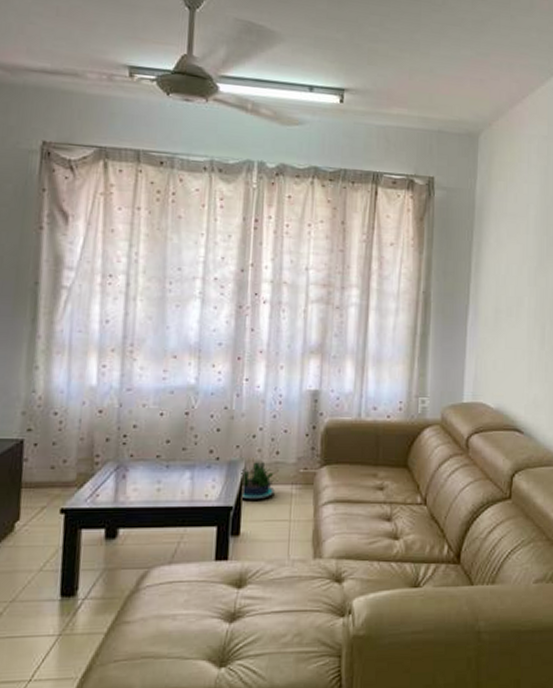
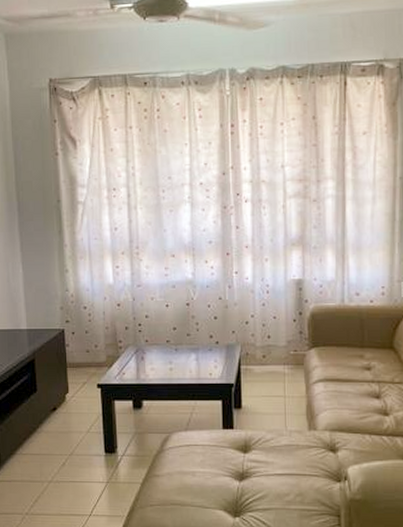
potted plant: present [241,461,278,500] -> none [238,344,272,378]

